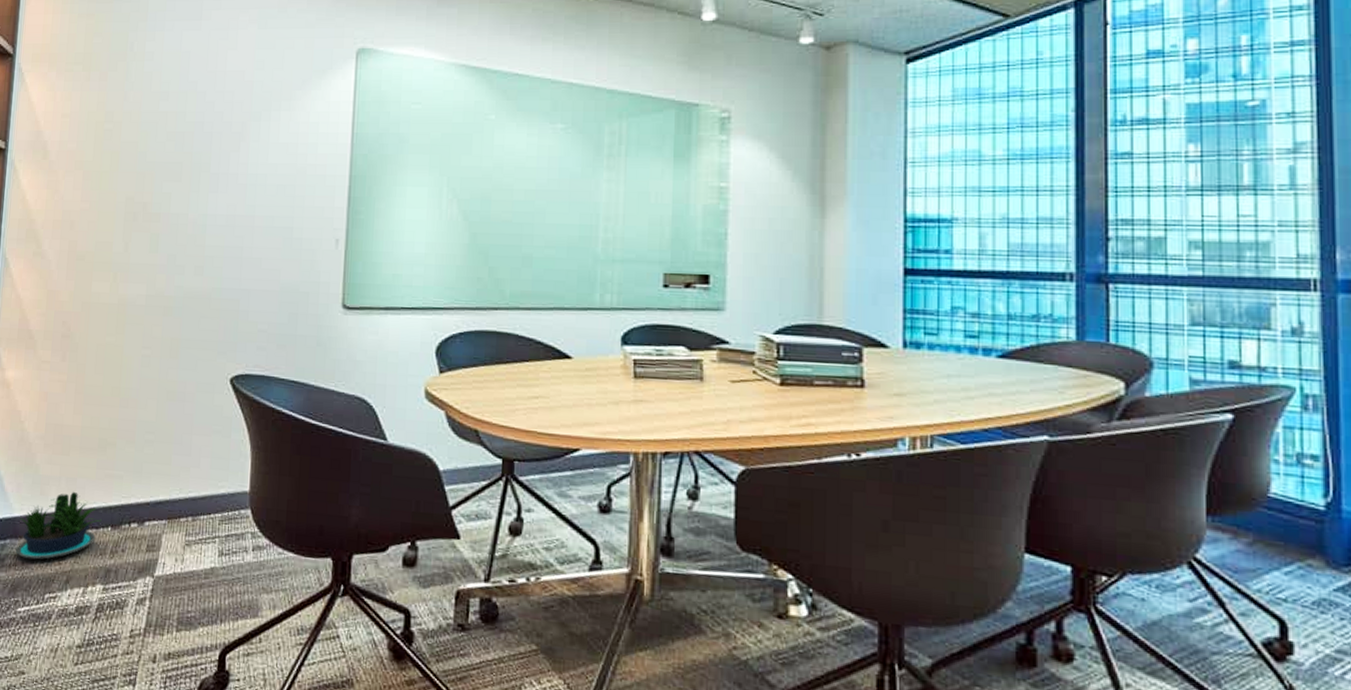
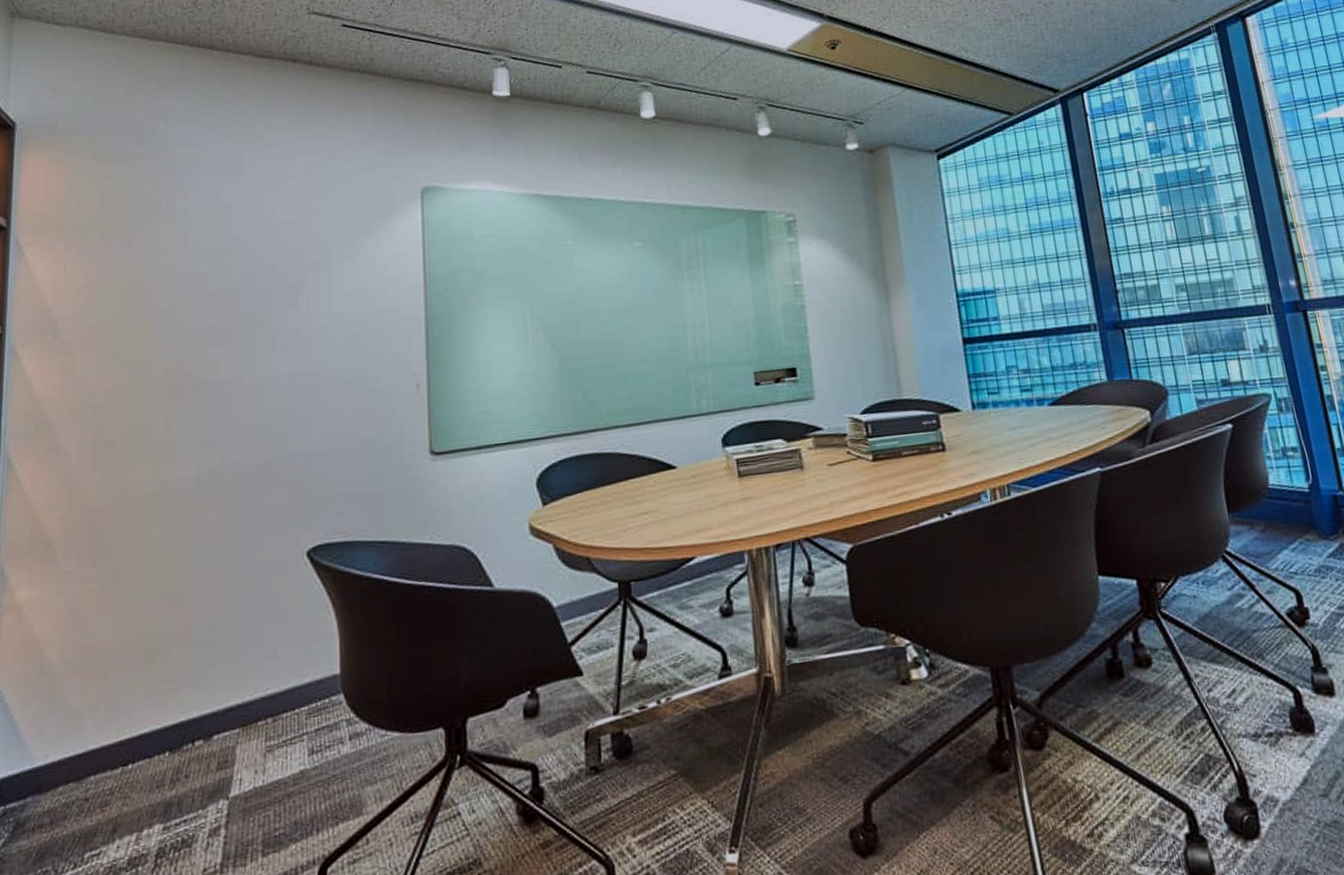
potted plant: present [15,491,102,560] -> none [40,719,156,816]

